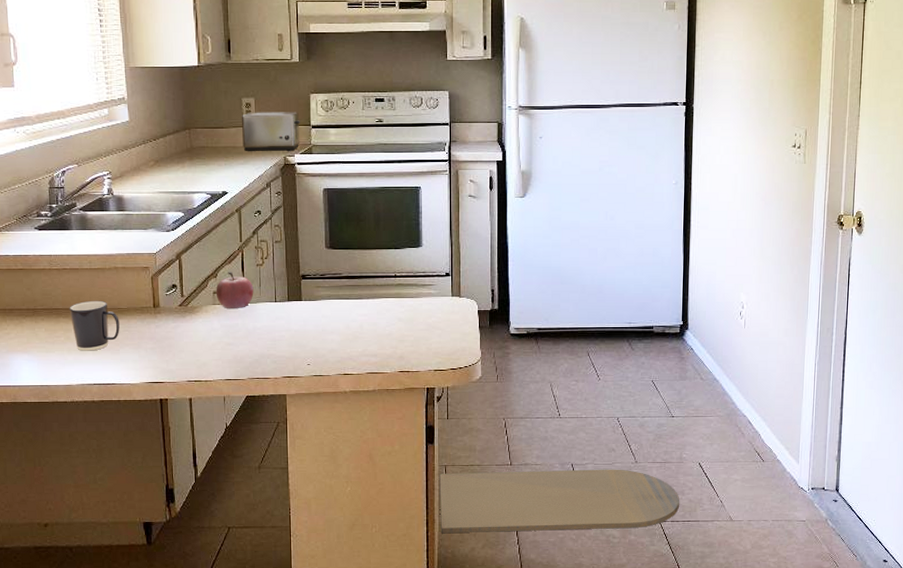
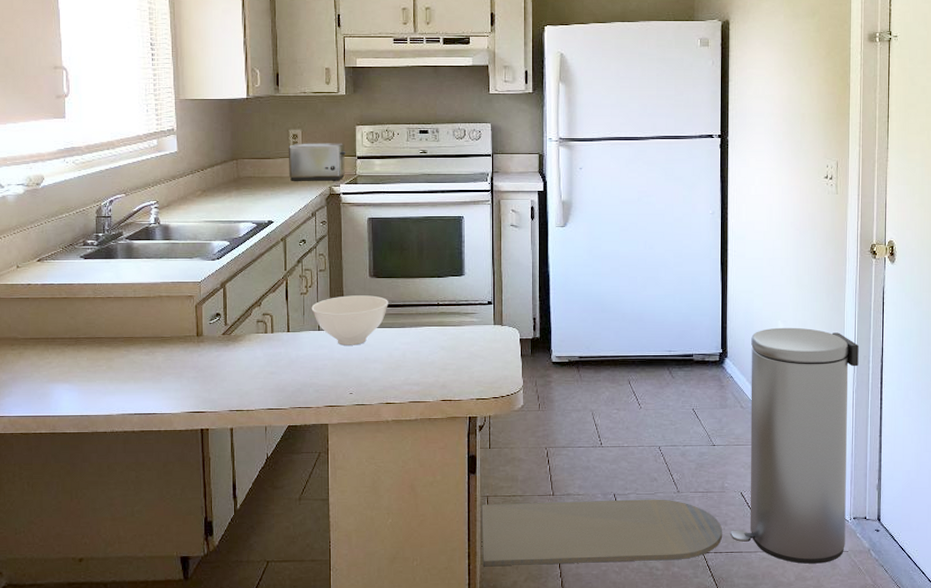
mug: present [69,300,120,351] -> none [112,329,162,380]
fruit: present [216,271,254,308] -> none [259,299,298,337]
bowl: none [267,267,345,317] -> present [311,295,388,346]
pedal bin: none [687,299,823,533] -> present [730,327,859,564]

